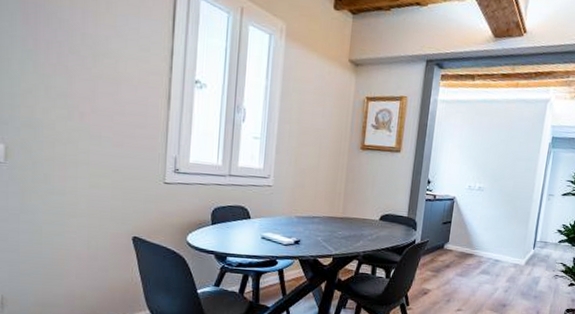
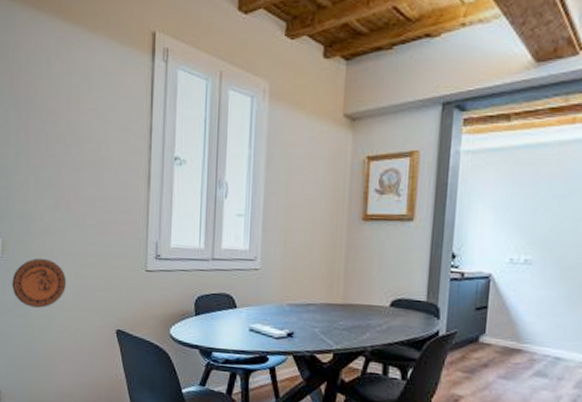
decorative plate: none [17,166,79,215] -> present [12,259,66,308]

